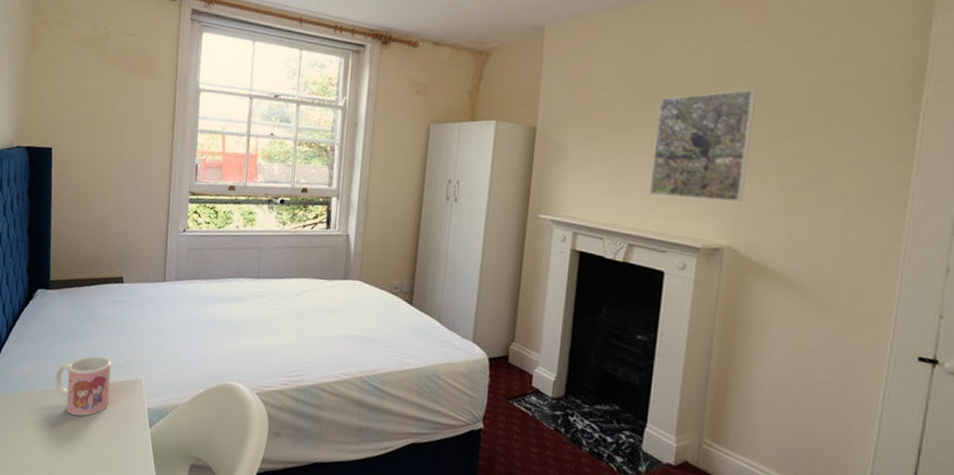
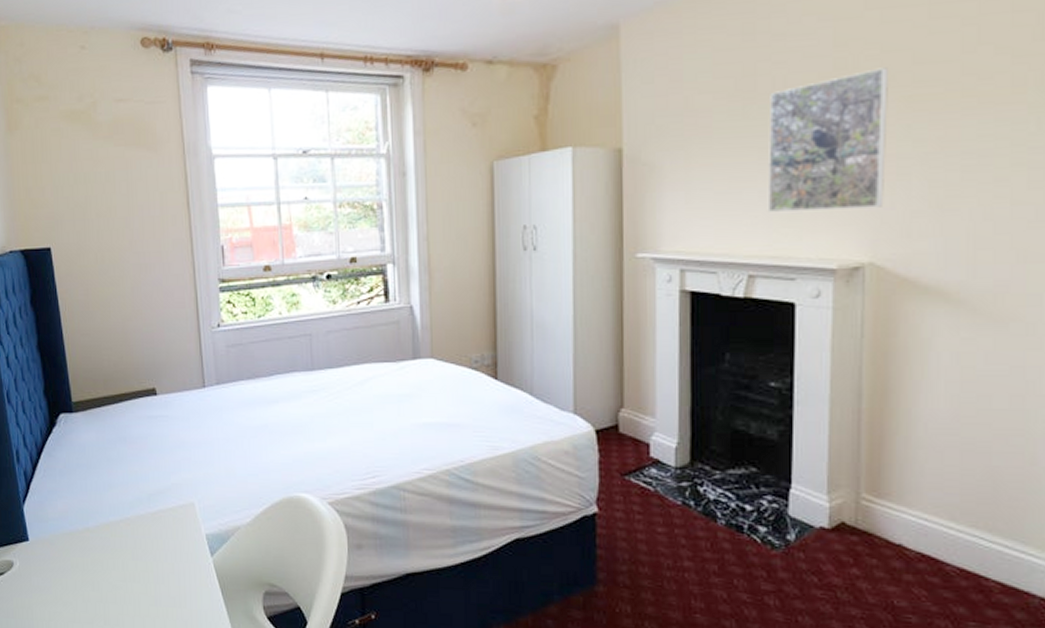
mug: present [54,356,111,416] -> none [95,482,161,552]

